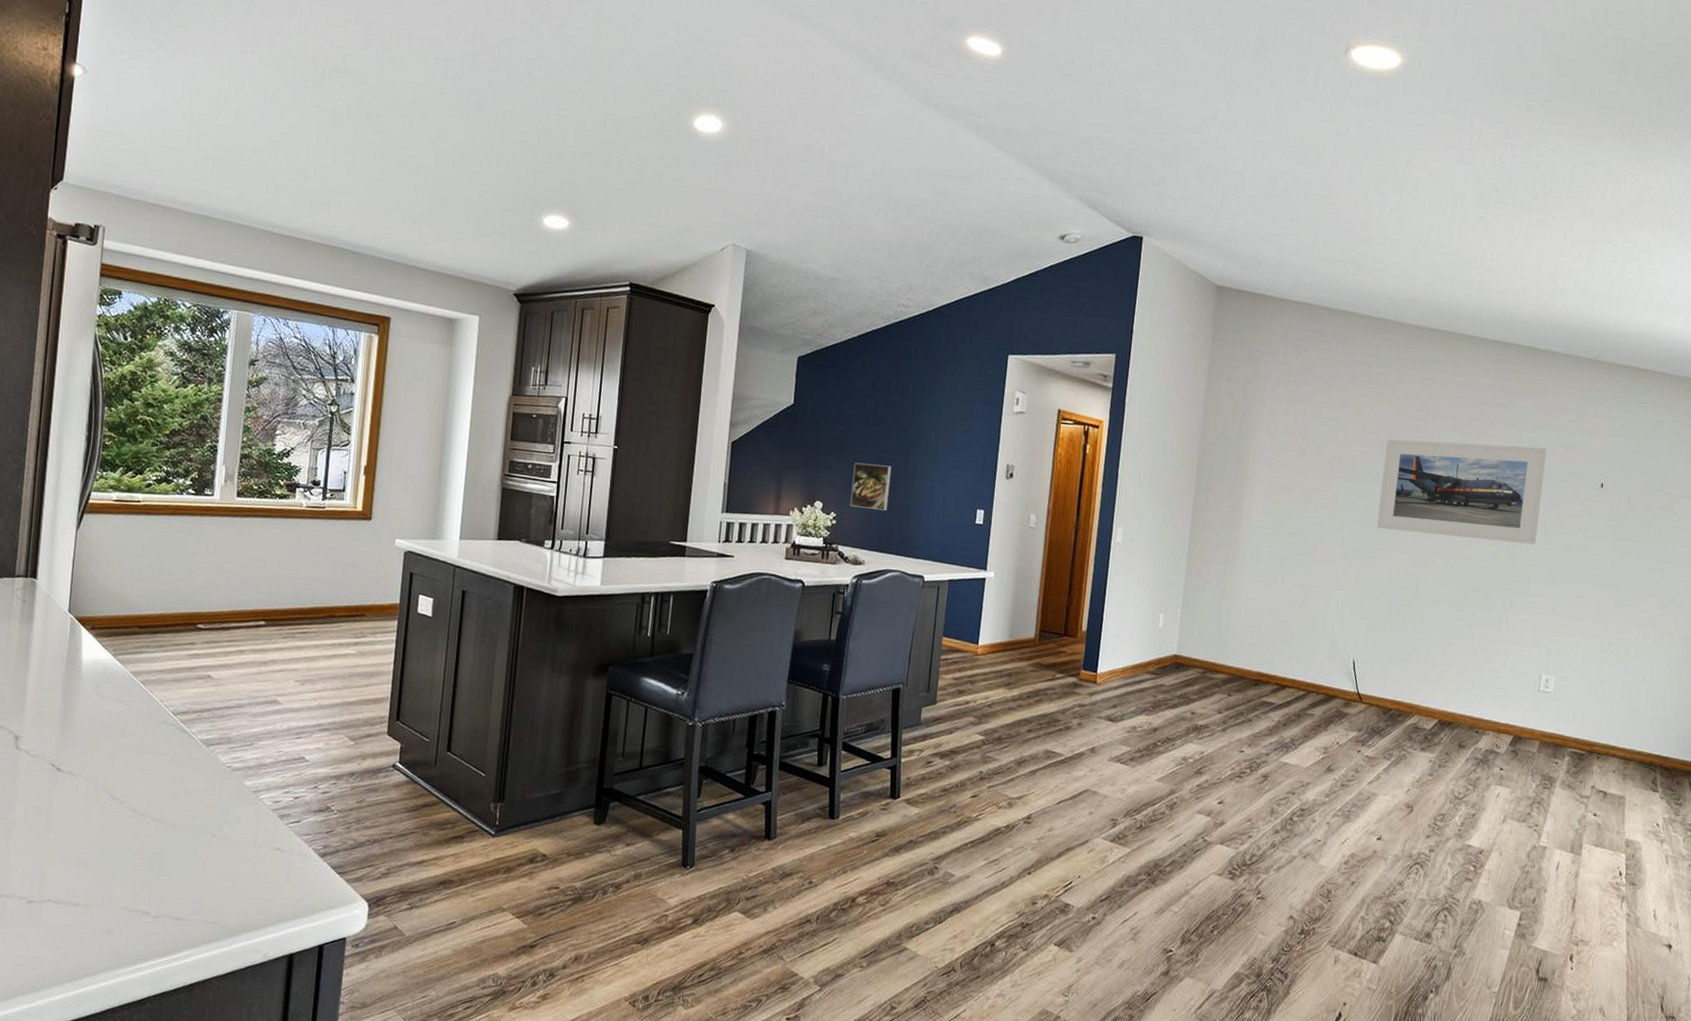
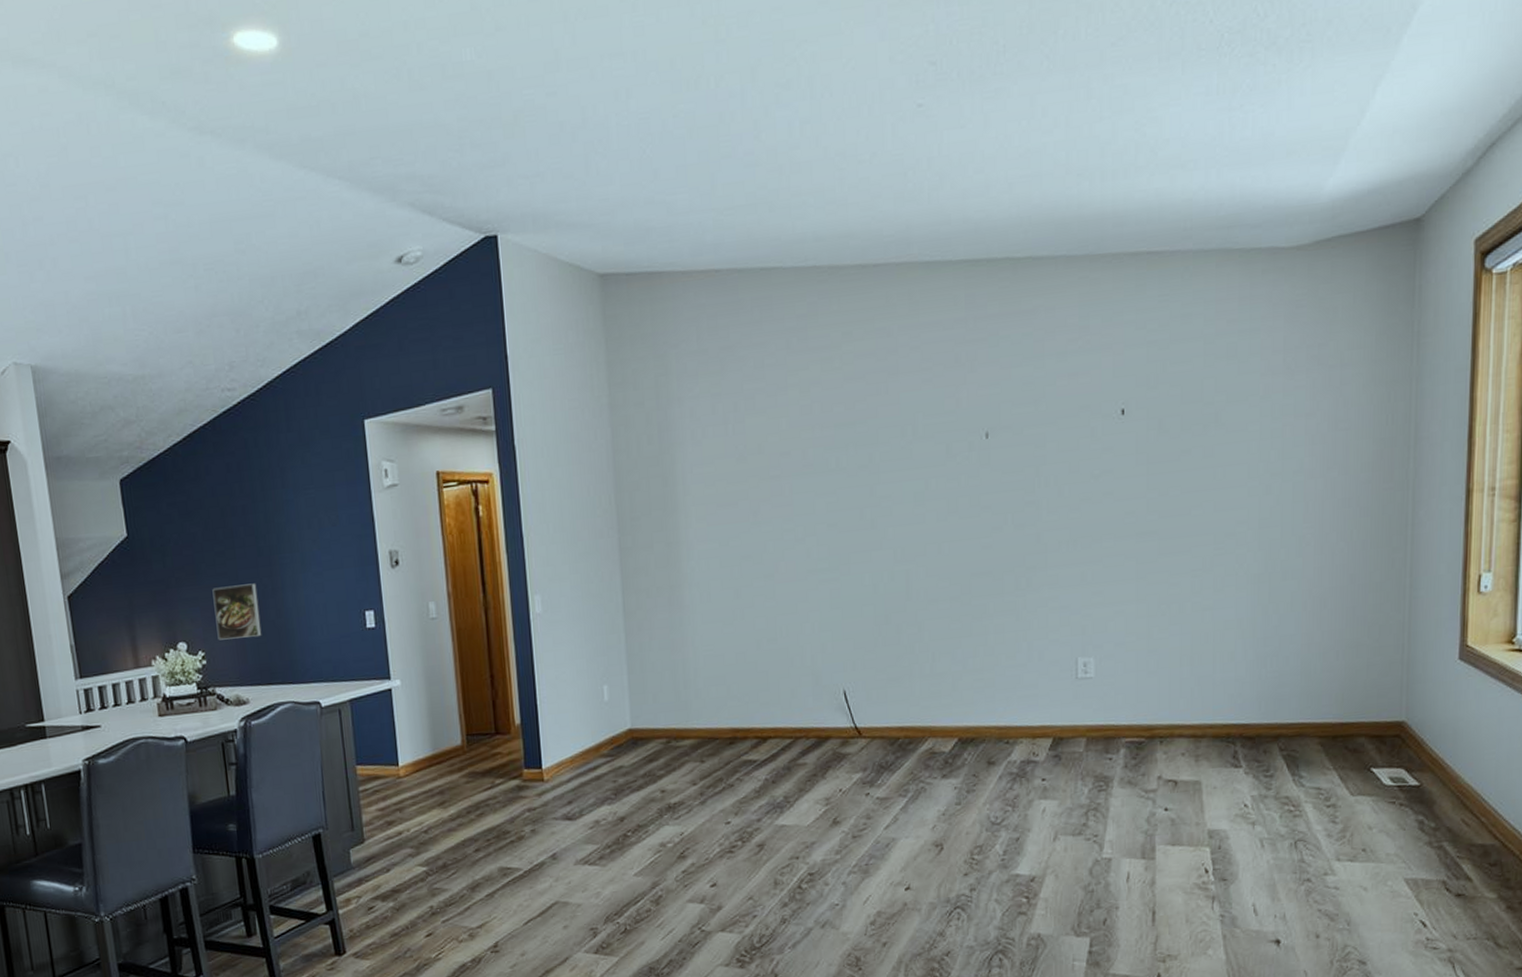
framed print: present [1376,439,1547,545] -> none [842,381,1048,527]

